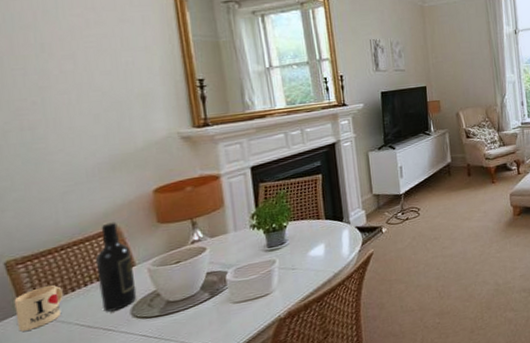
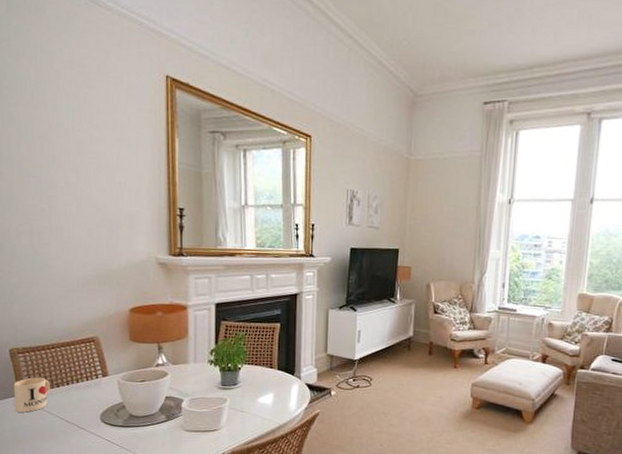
wine bottle: present [95,222,137,312] -> none [77,331,107,413]

